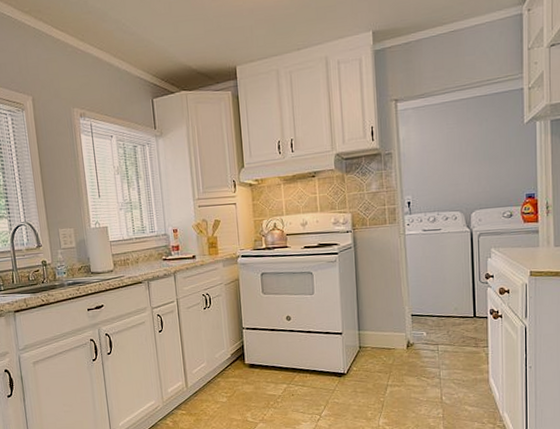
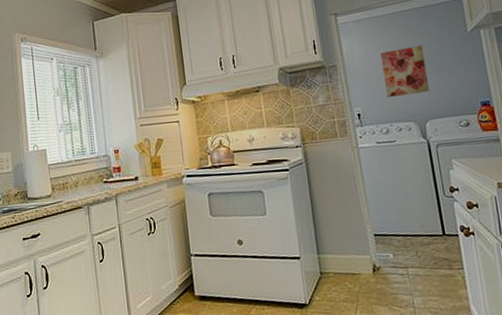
wall art: none [436,135,479,188] -> present [381,45,430,98]

